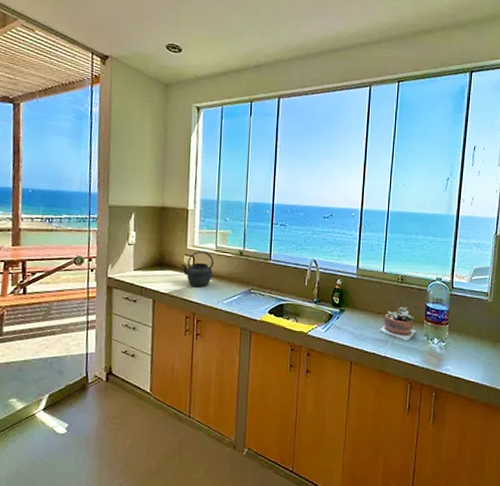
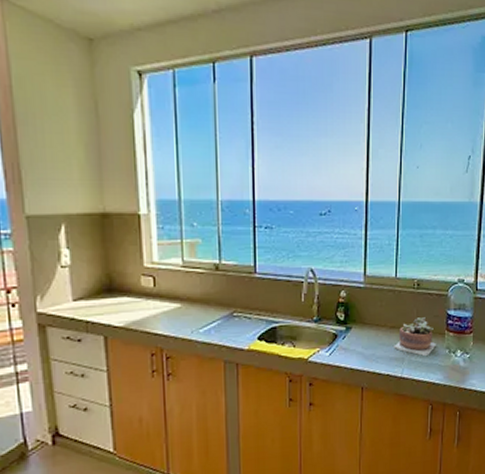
kettle: present [180,251,215,288] -> none [136,268,183,316]

